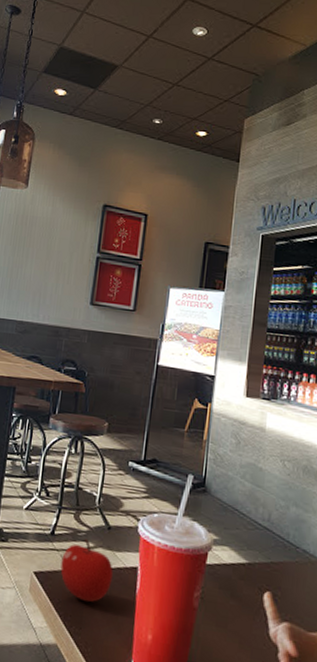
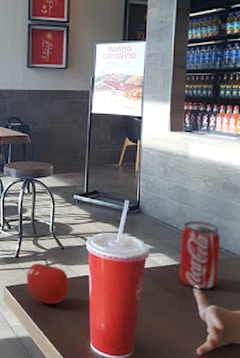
beverage can: none [247,508,298,600] -> present [179,221,220,289]

